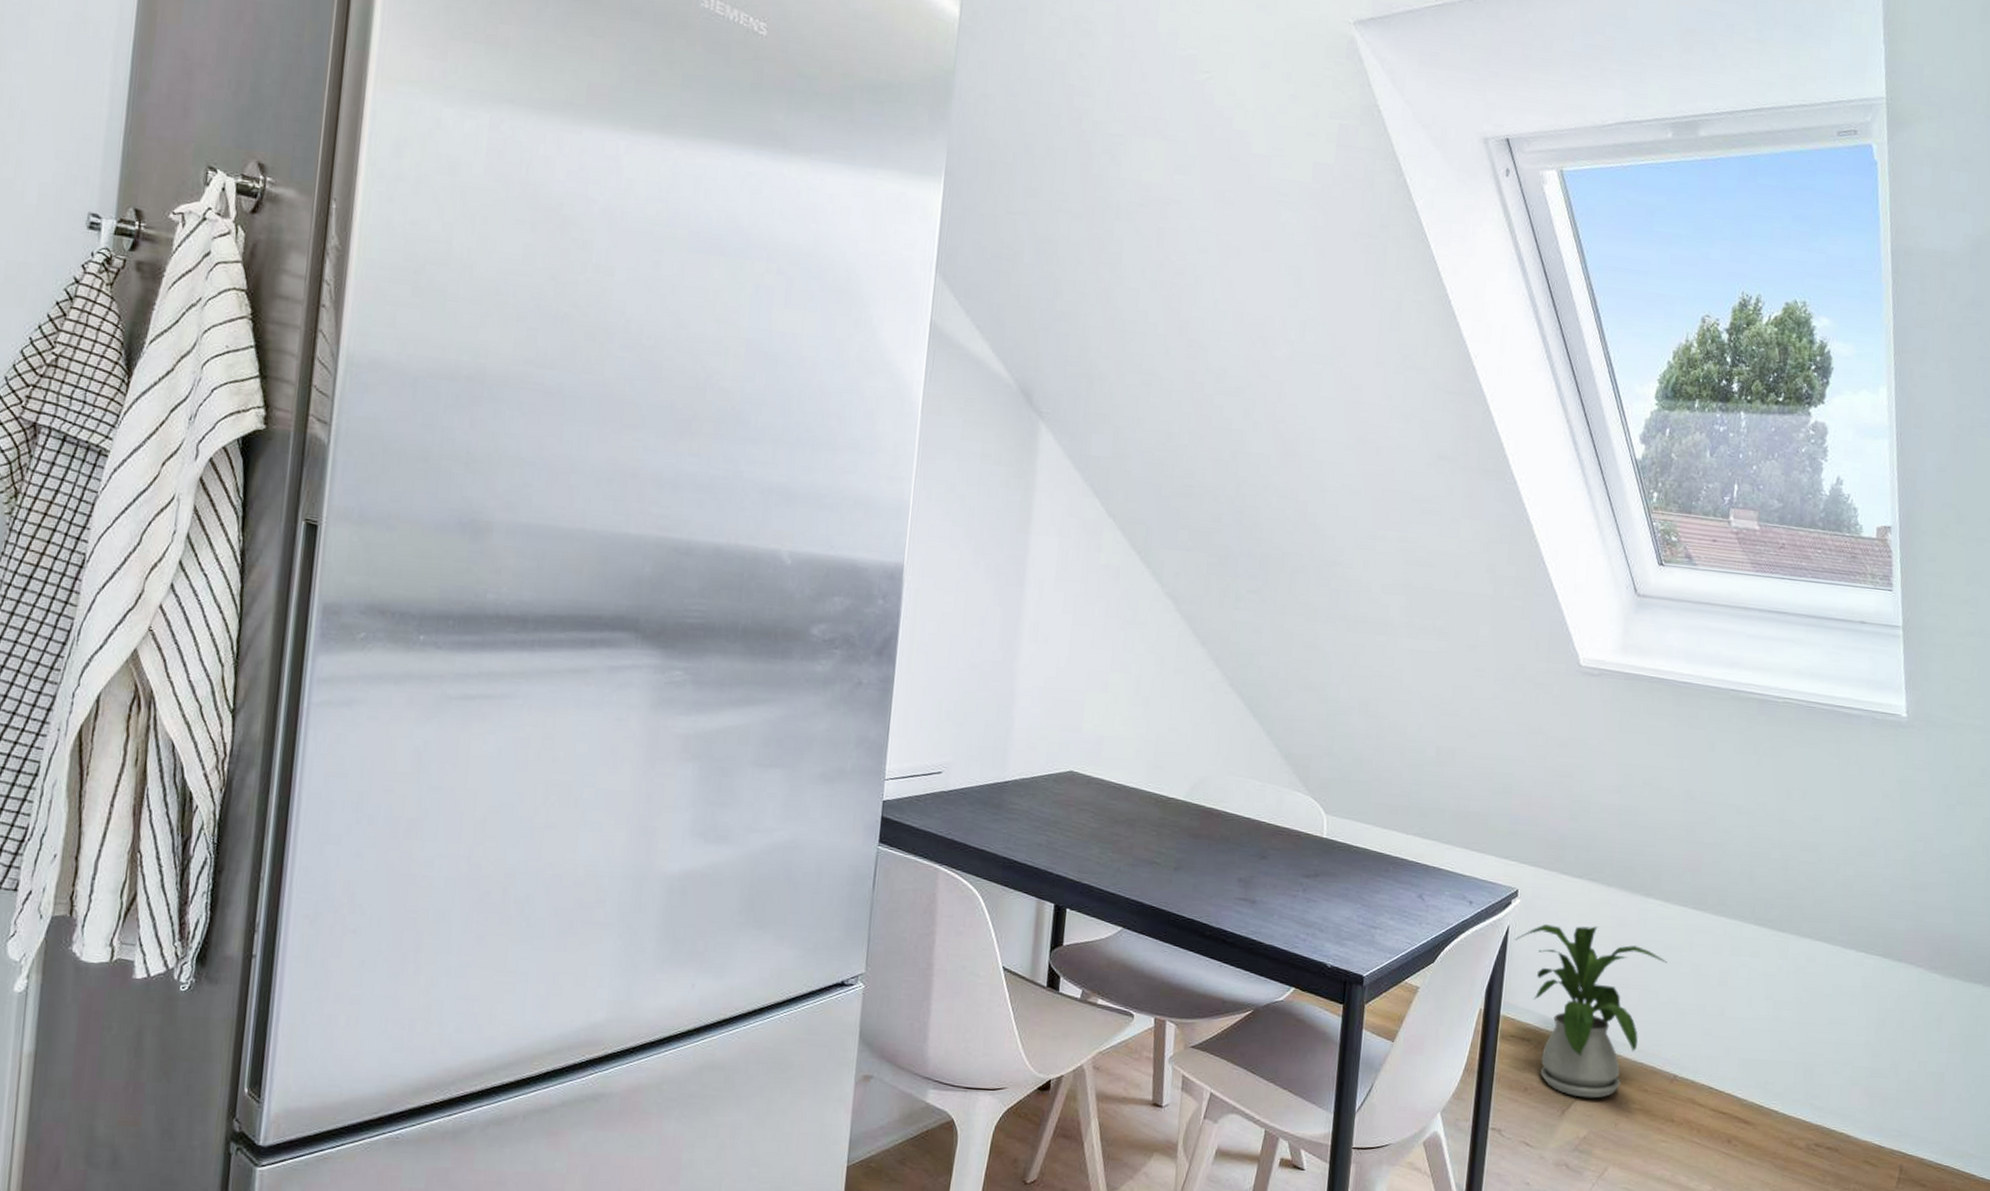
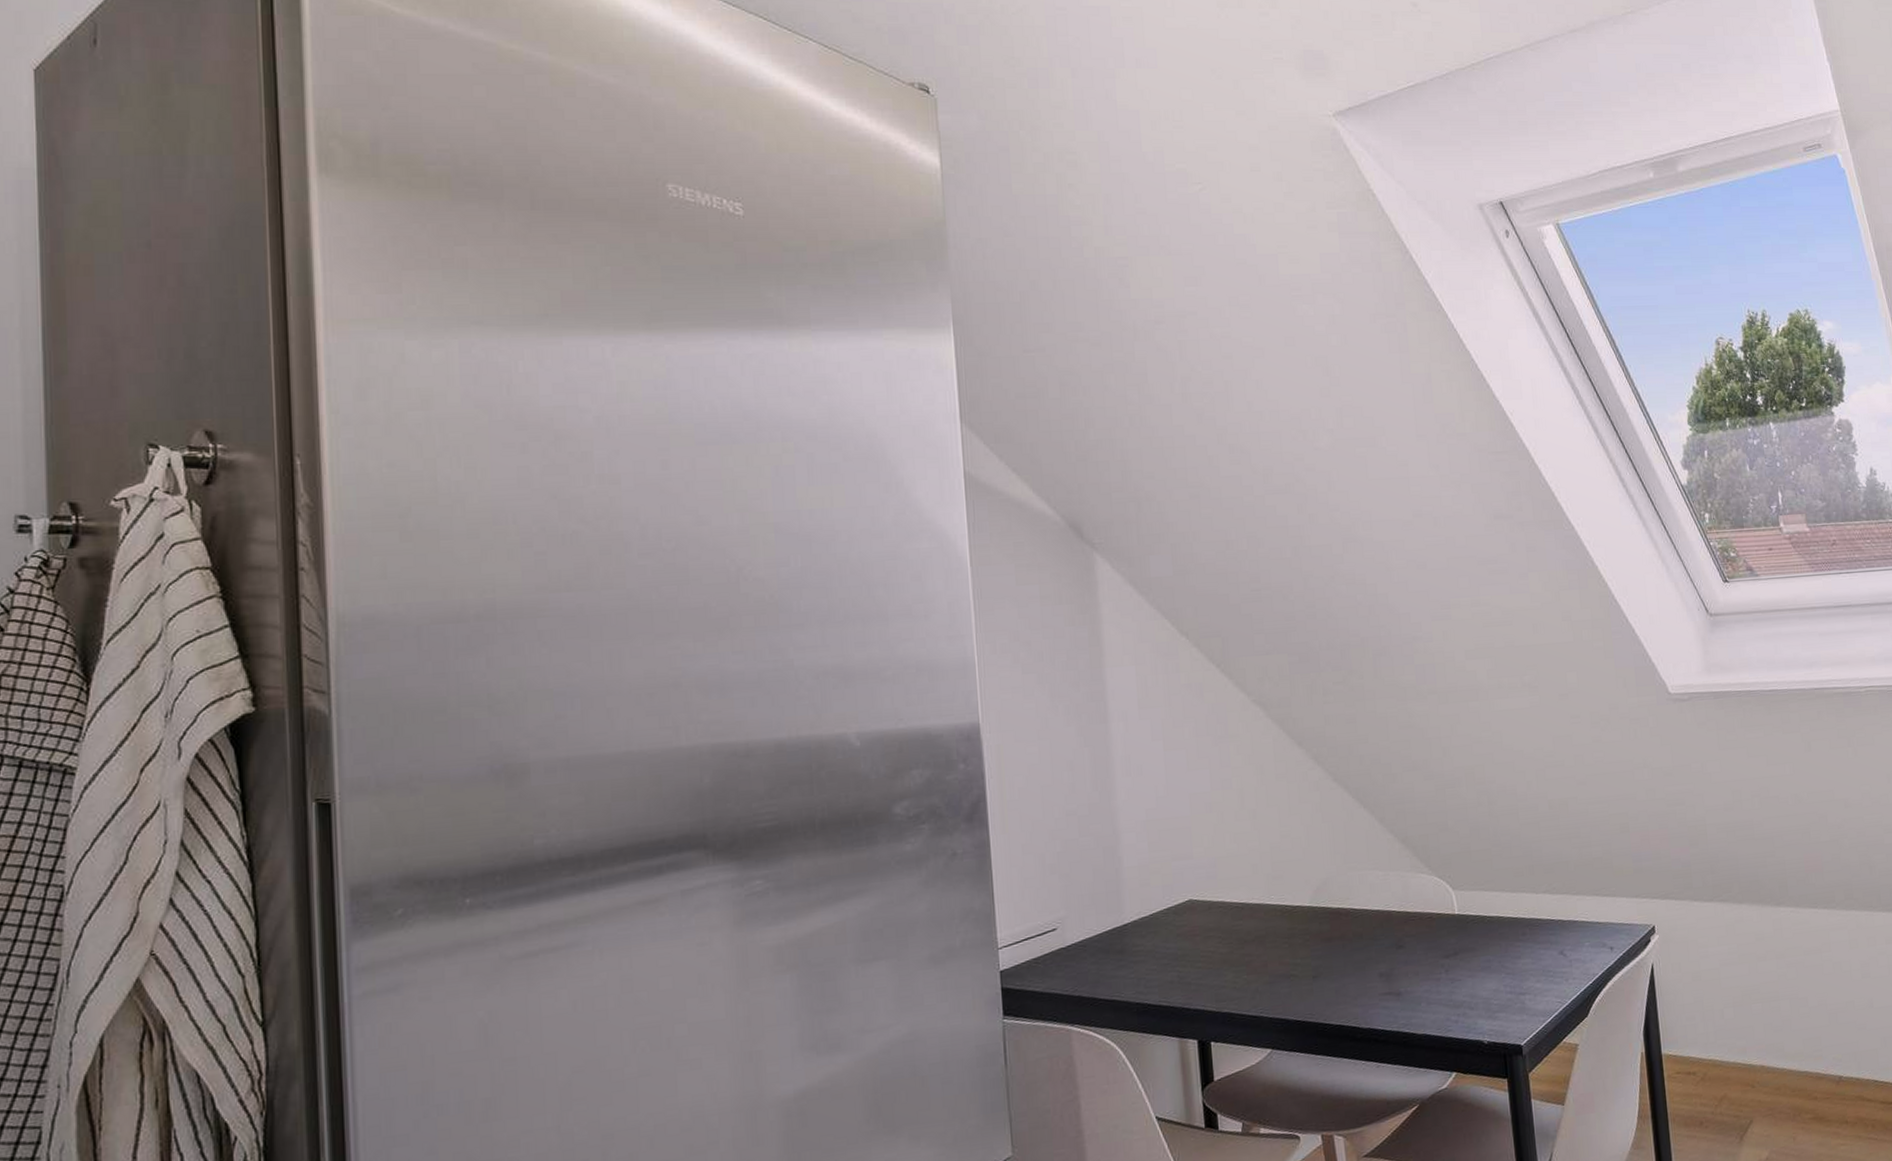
house plant: present [1515,923,1667,1099] -> none [1661,945,1810,1120]

